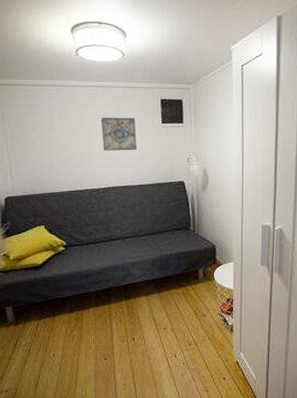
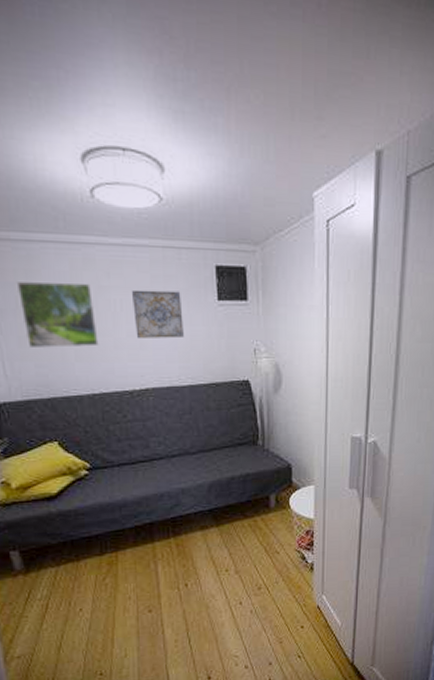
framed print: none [24,112,77,158] -> present [18,282,99,348]

